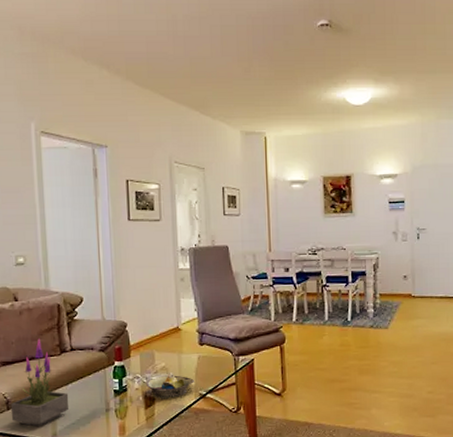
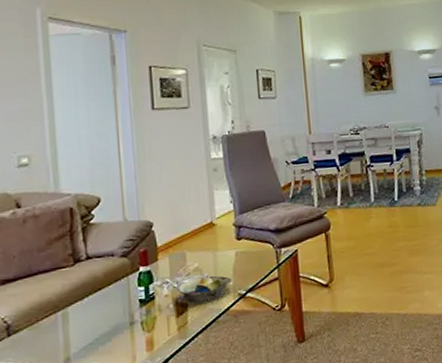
potted plant: present [10,338,70,427] -> none [11,248,86,352]

